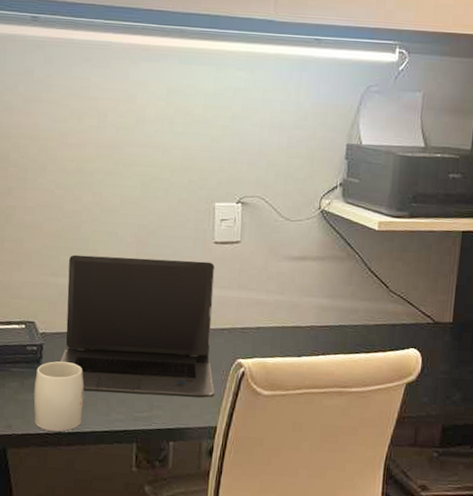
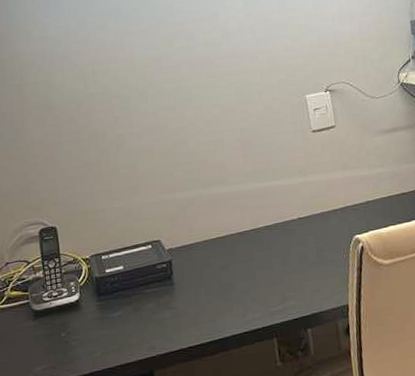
mug: present [33,361,85,432] -> none [169,272,221,345]
laptop computer: present [60,254,215,398] -> none [181,150,341,297]

